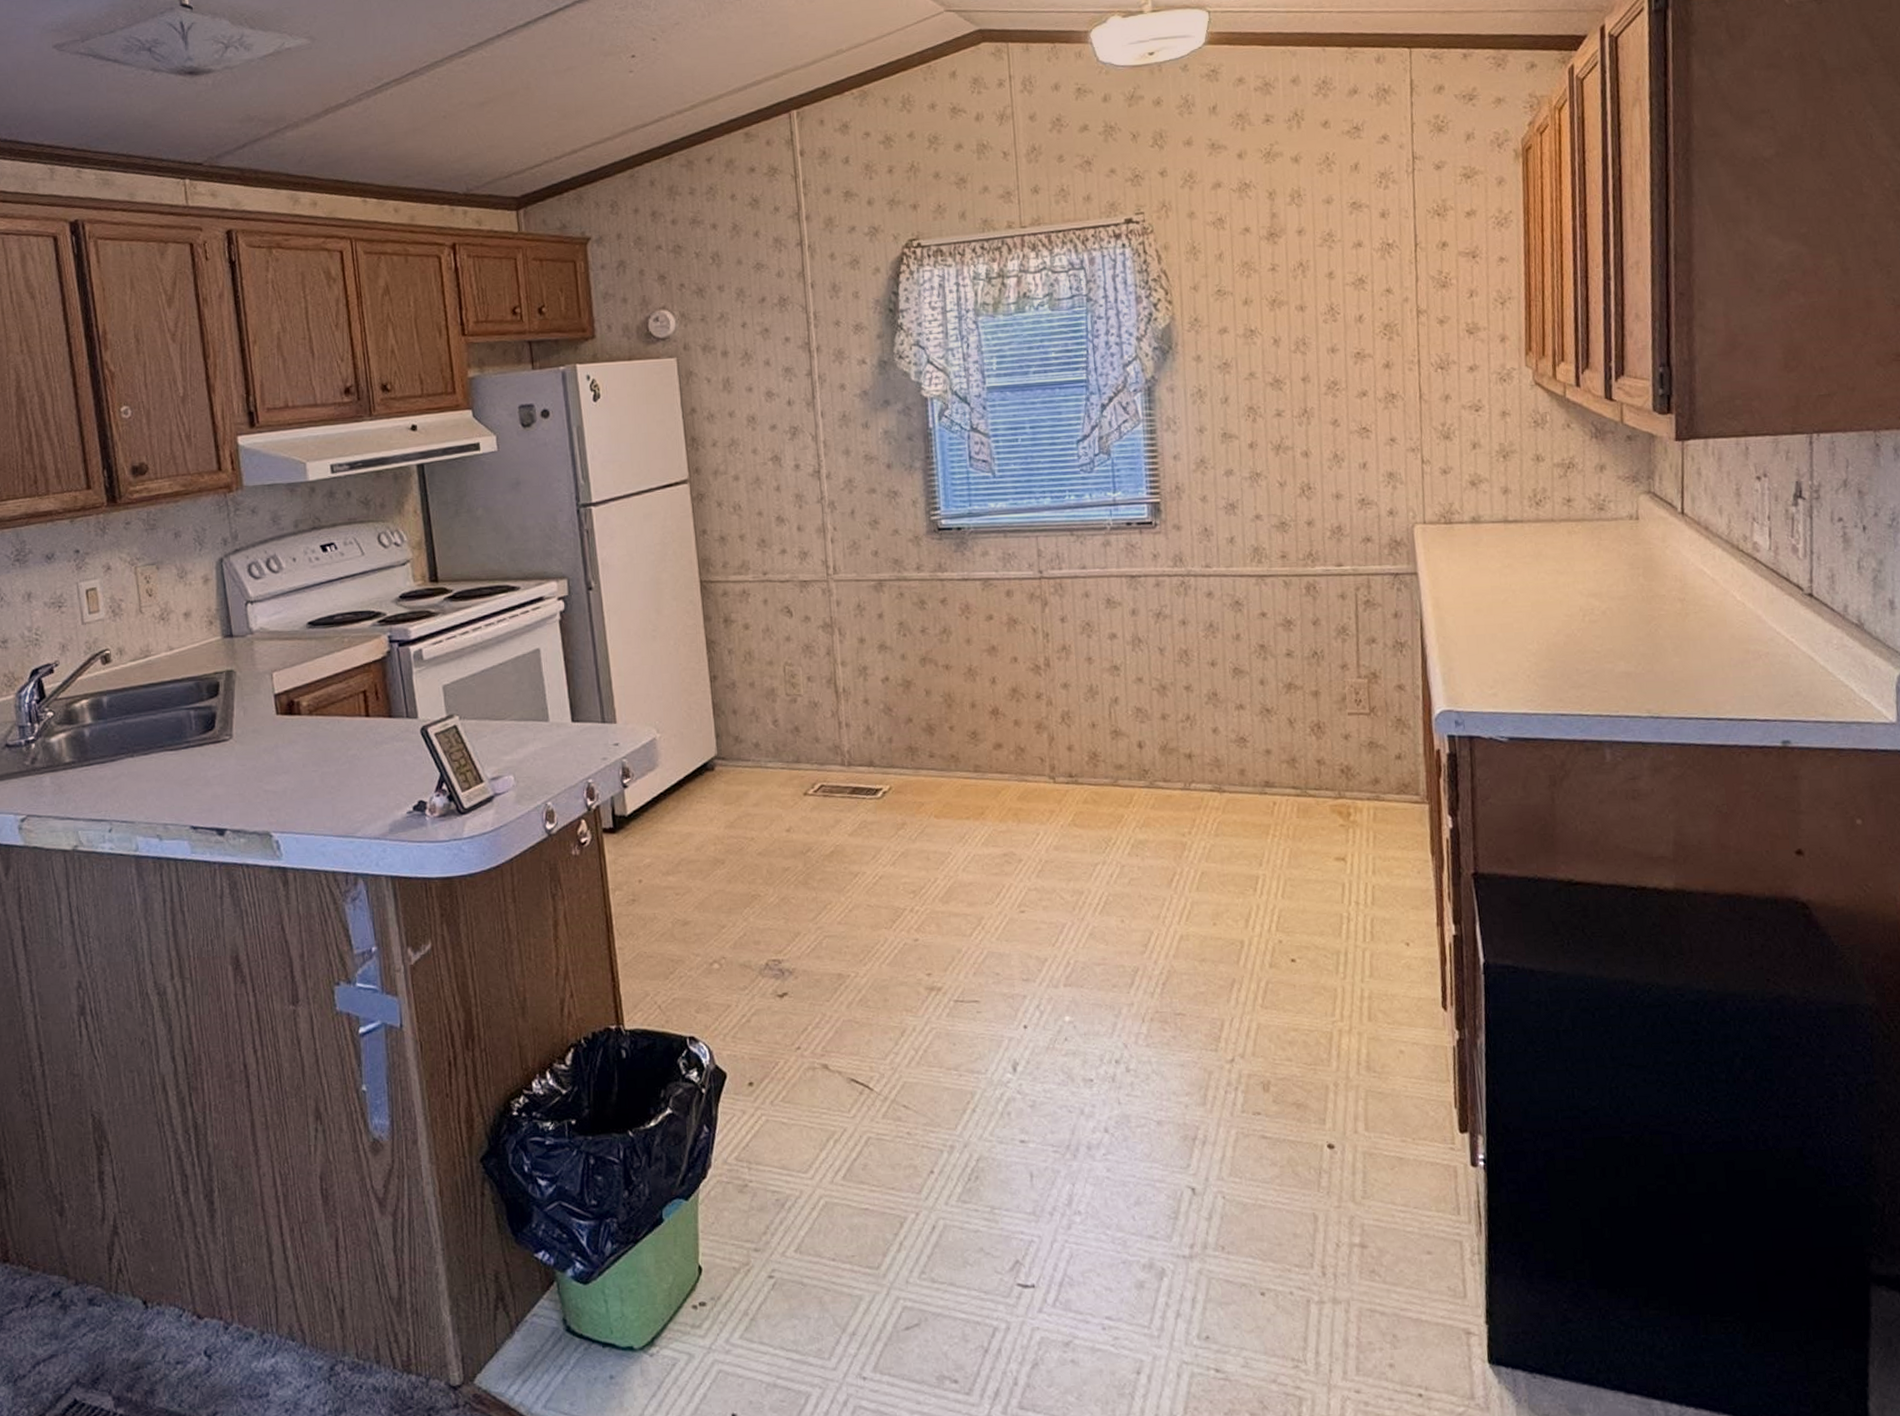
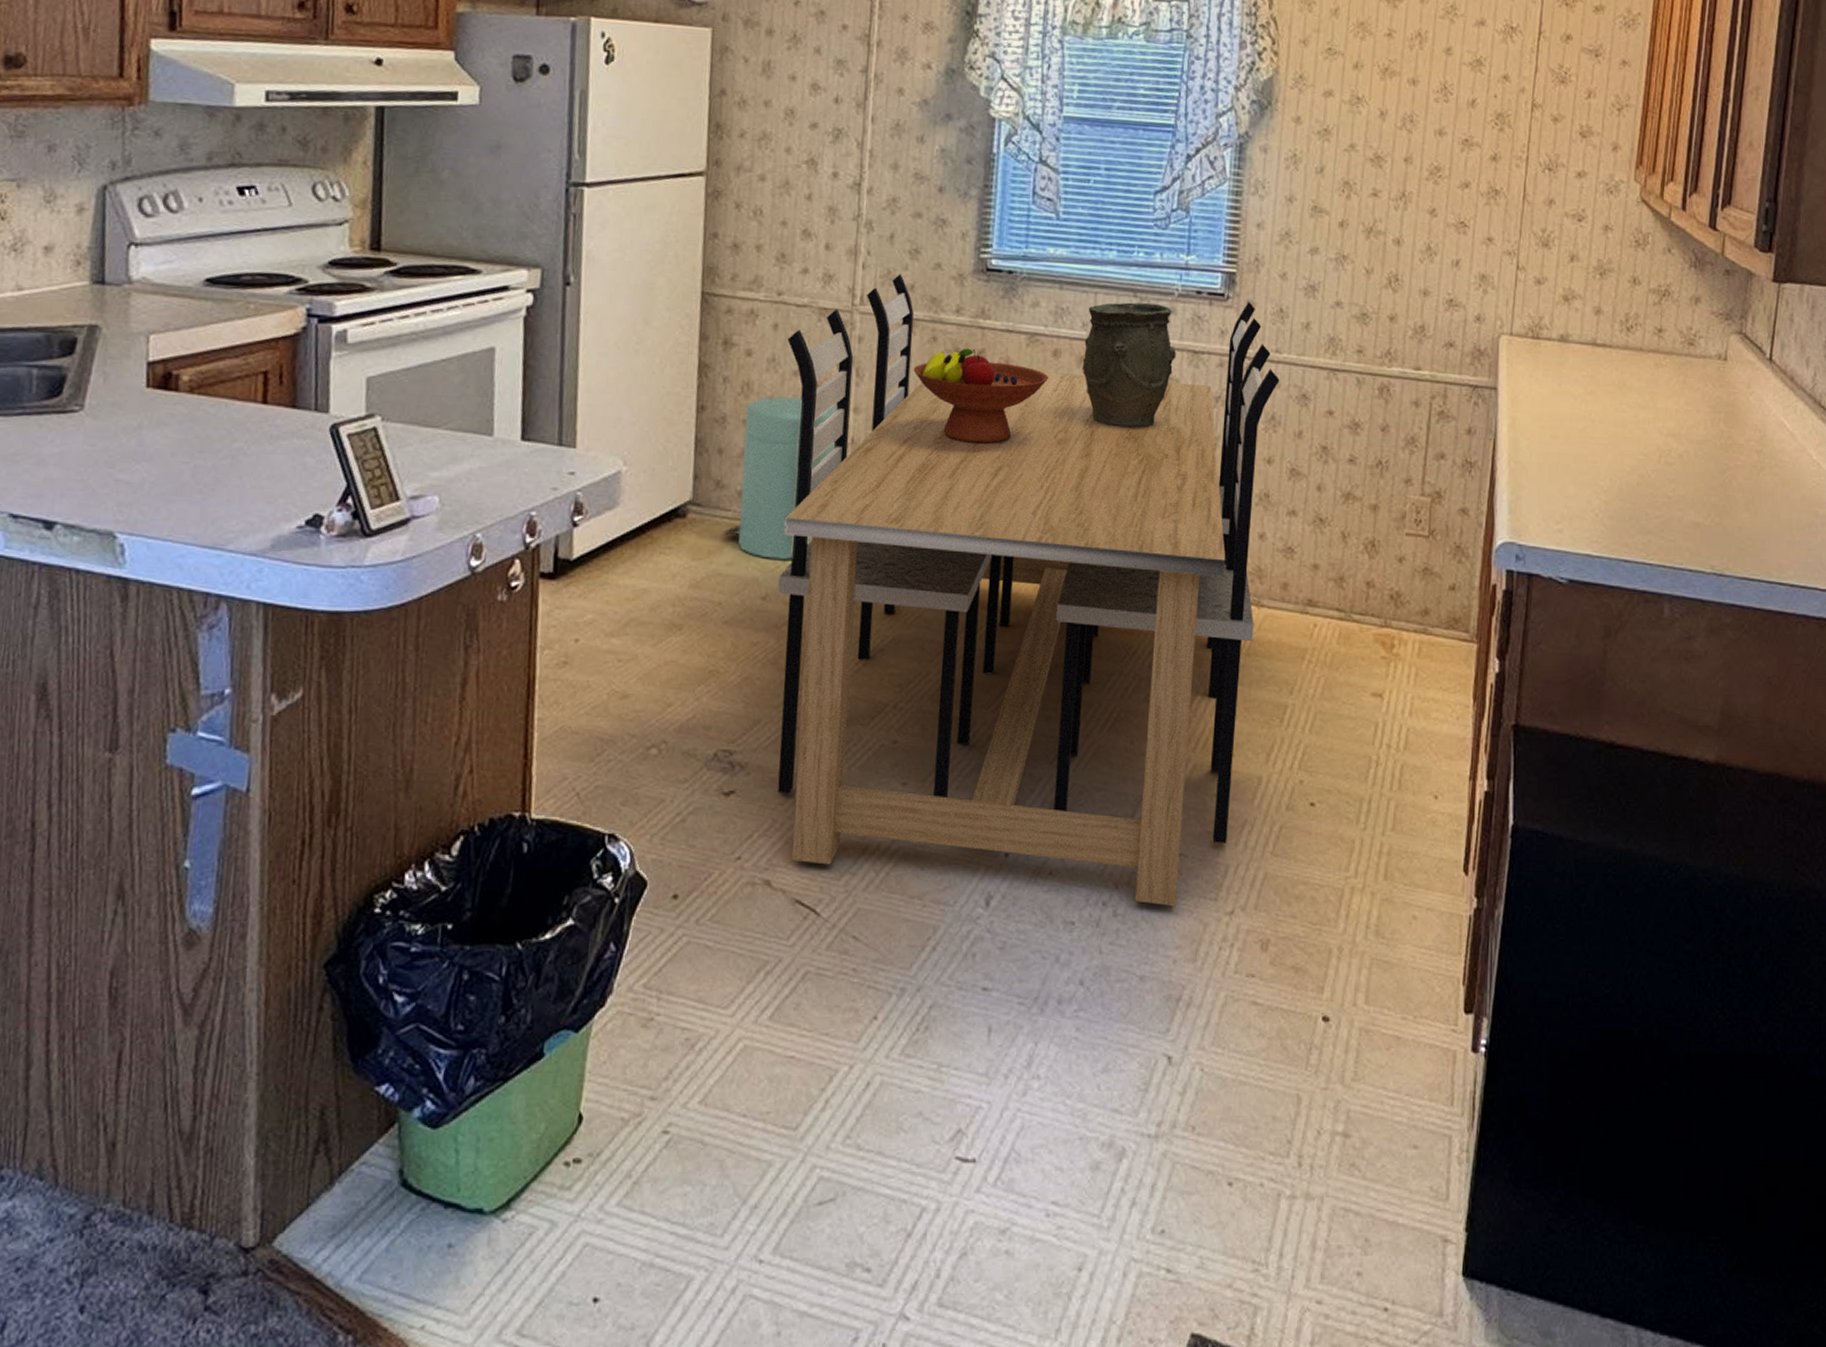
trash can: none [746,659,829,798] -> present [722,396,838,561]
dining set: none [777,526,1220,1059] -> present [777,274,1280,906]
fruit bowl: none [887,599,1006,680] -> present [913,348,1049,444]
vase: none [1032,539,1116,650] -> present [1082,302,1176,428]

